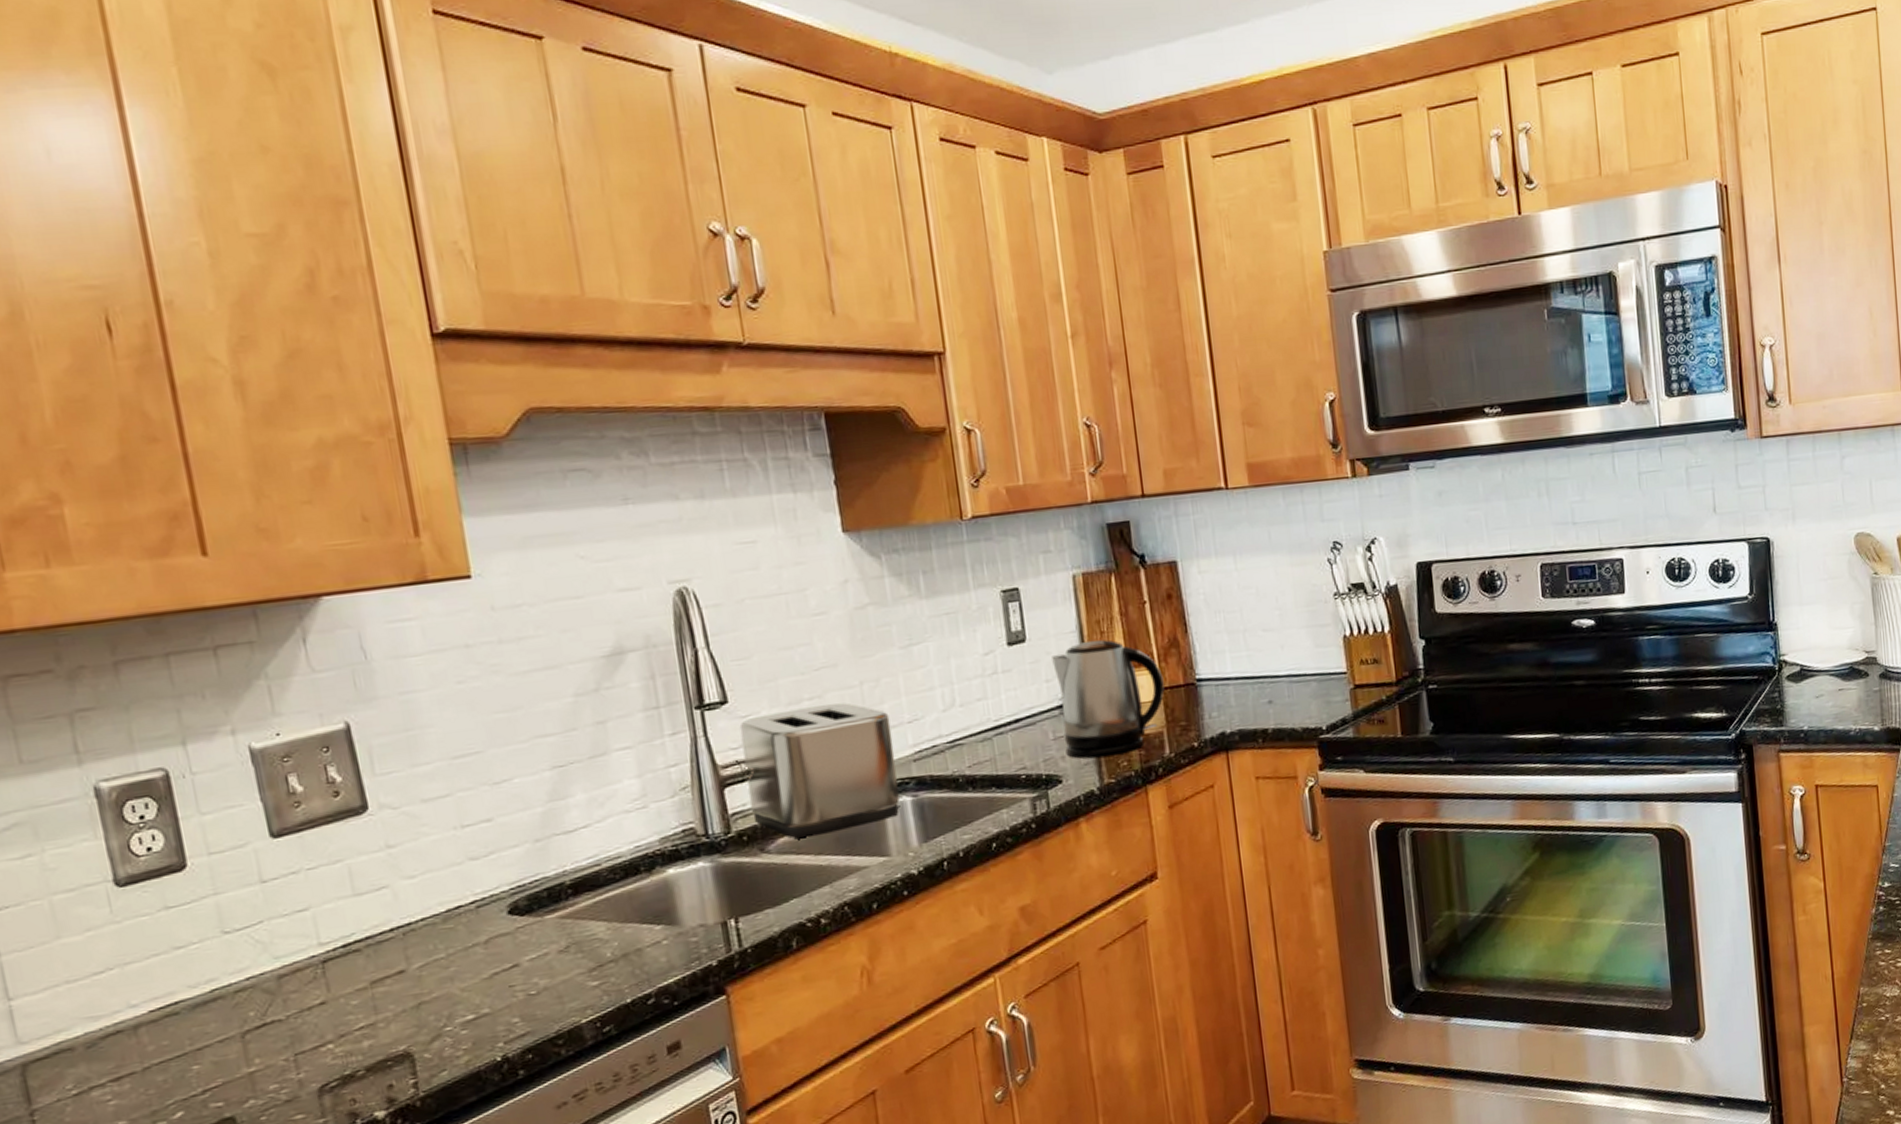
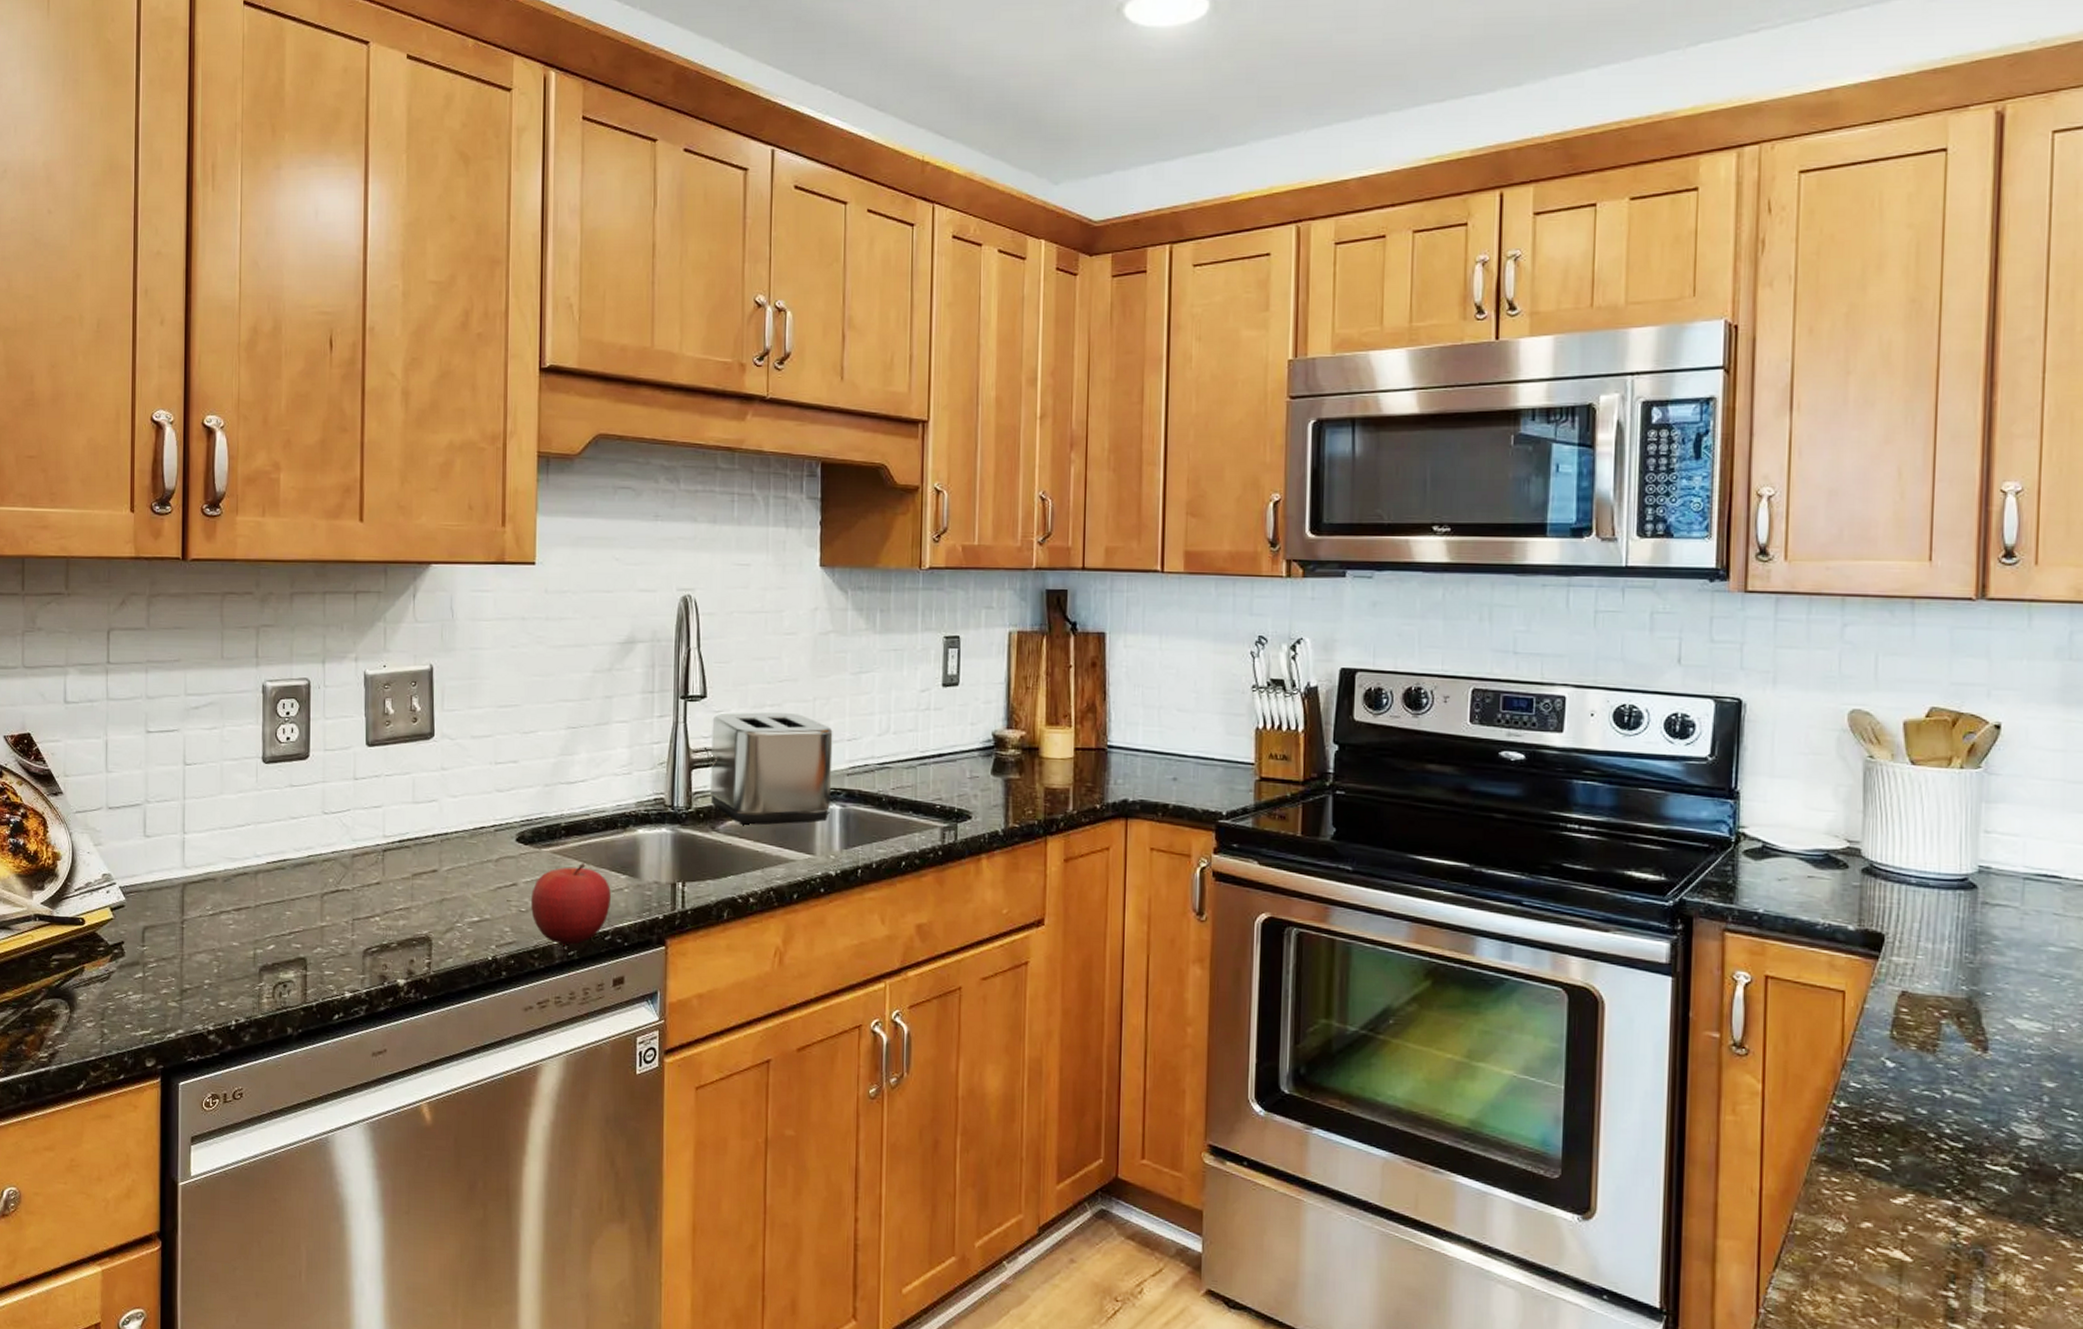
fruit: none [540,922,648,1022] -> present [531,863,611,946]
kettle: present [1052,639,1165,760] -> none [979,693,1077,805]

